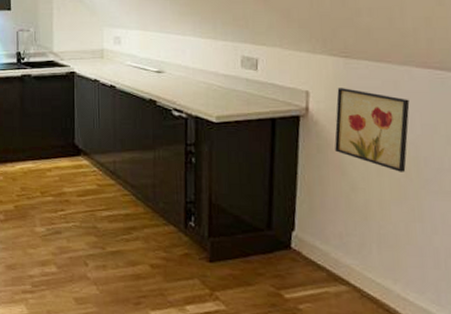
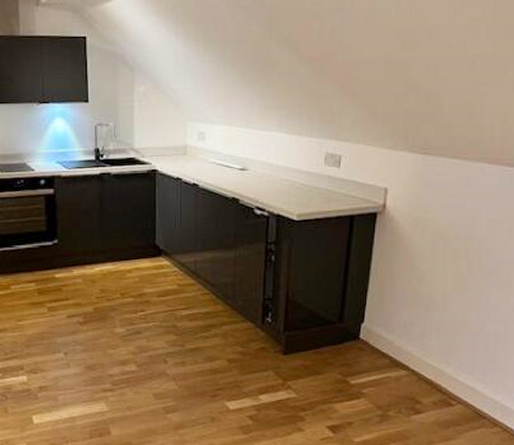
wall art: present [334,88,410,172] -> none [407,185,479,265]

